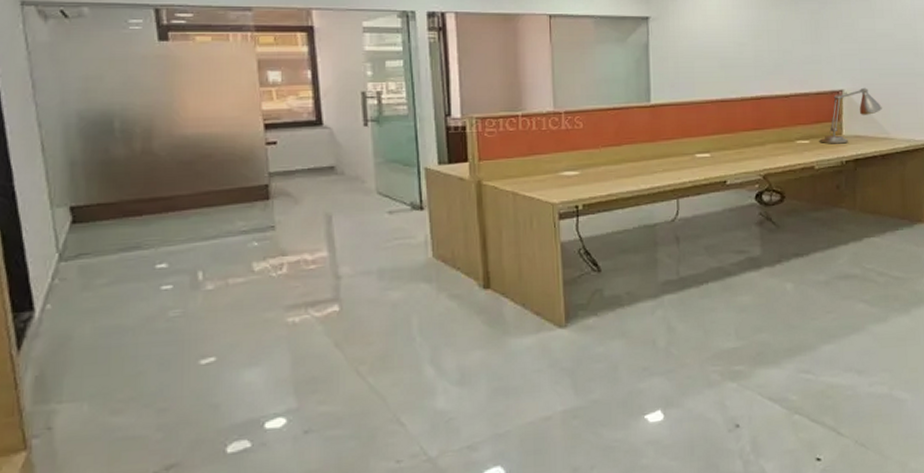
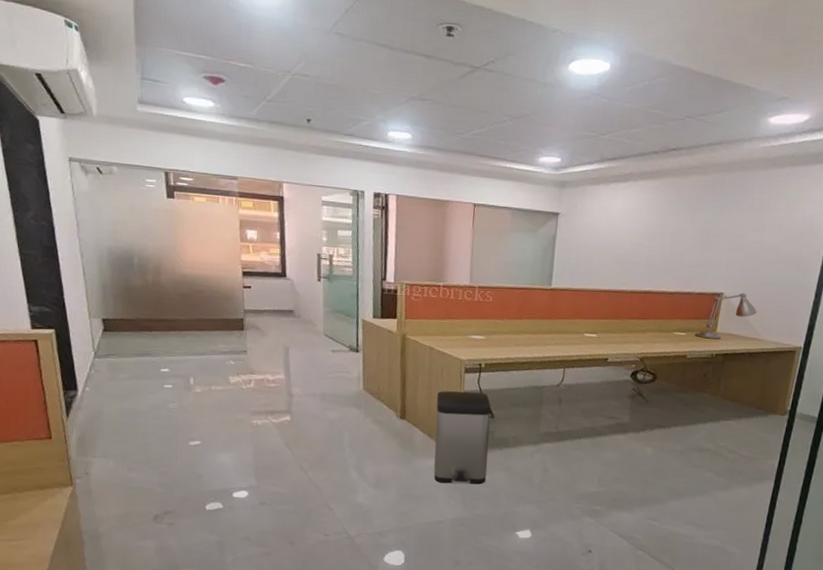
pedal bin: none [527,241,600,366] -> present [434,391,491,485]

